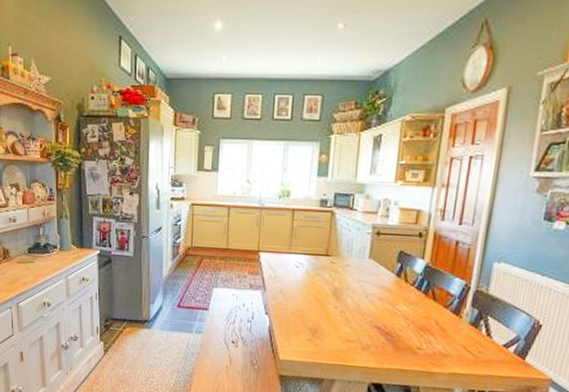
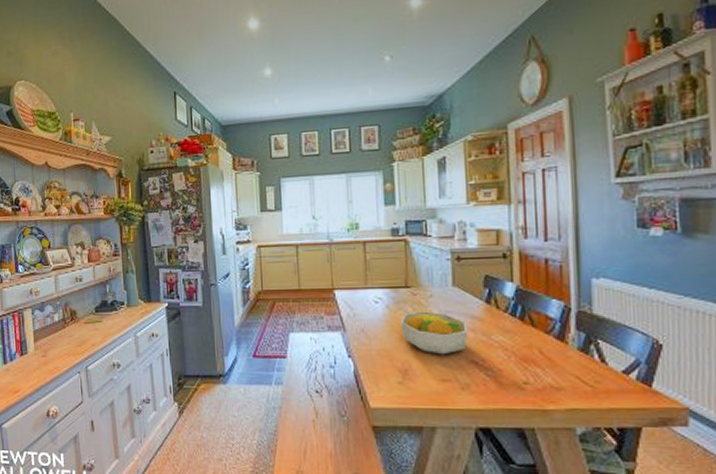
fruit bowl: none [316,278,376,319] -> present [400,311,468,355]

